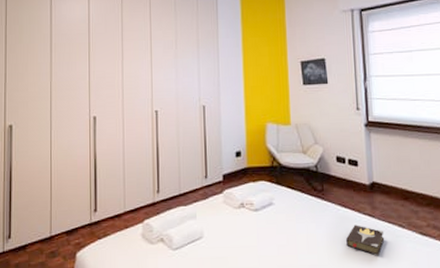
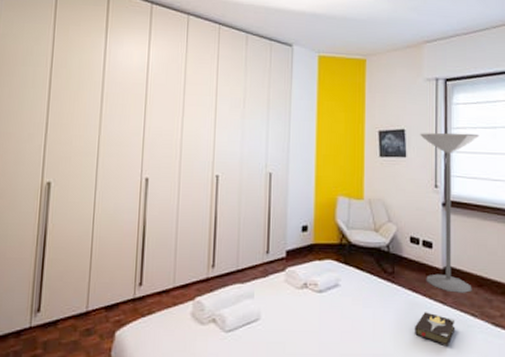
floor lamp: none [339,58,399,206] -> present [420,132,479,293]

